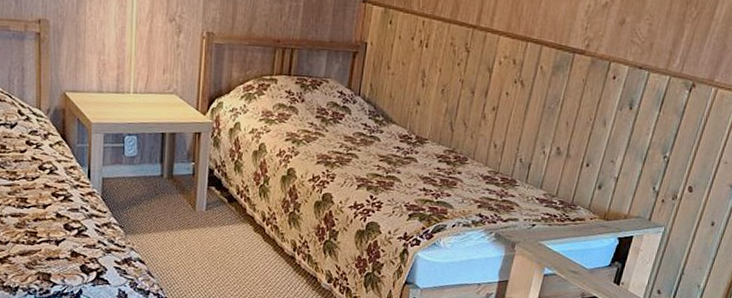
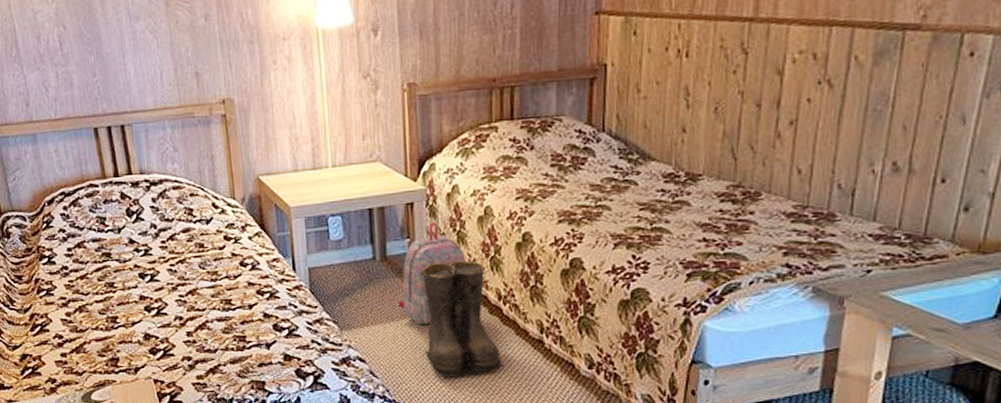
backpack: none [178,151,240,236] -> present [398,222,466,325]
boots: none [197,184,263,282] -> present [420,260,505,378]

